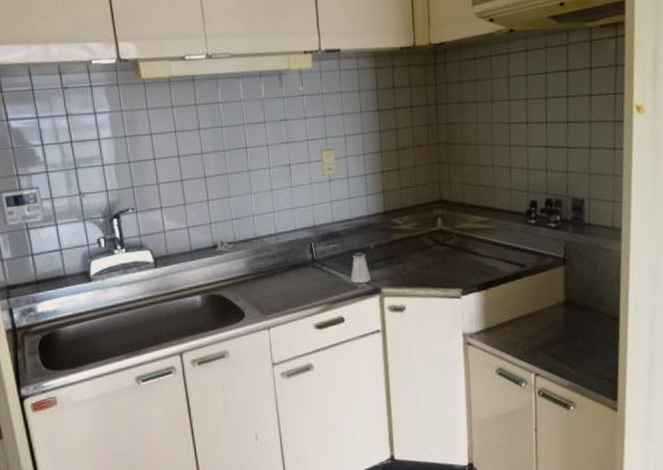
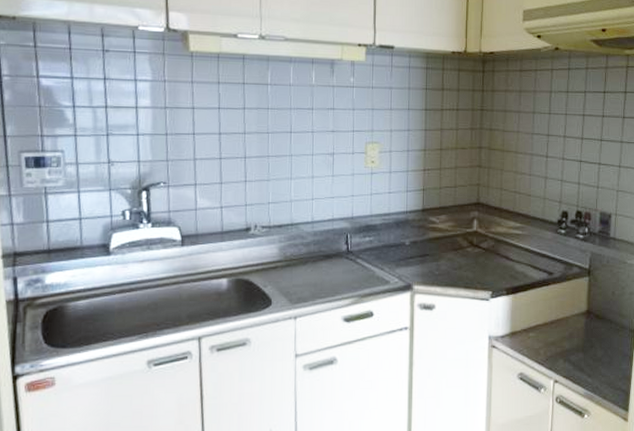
saltshaker: present [350,251,371,284] -> none [383,246,404,279]

